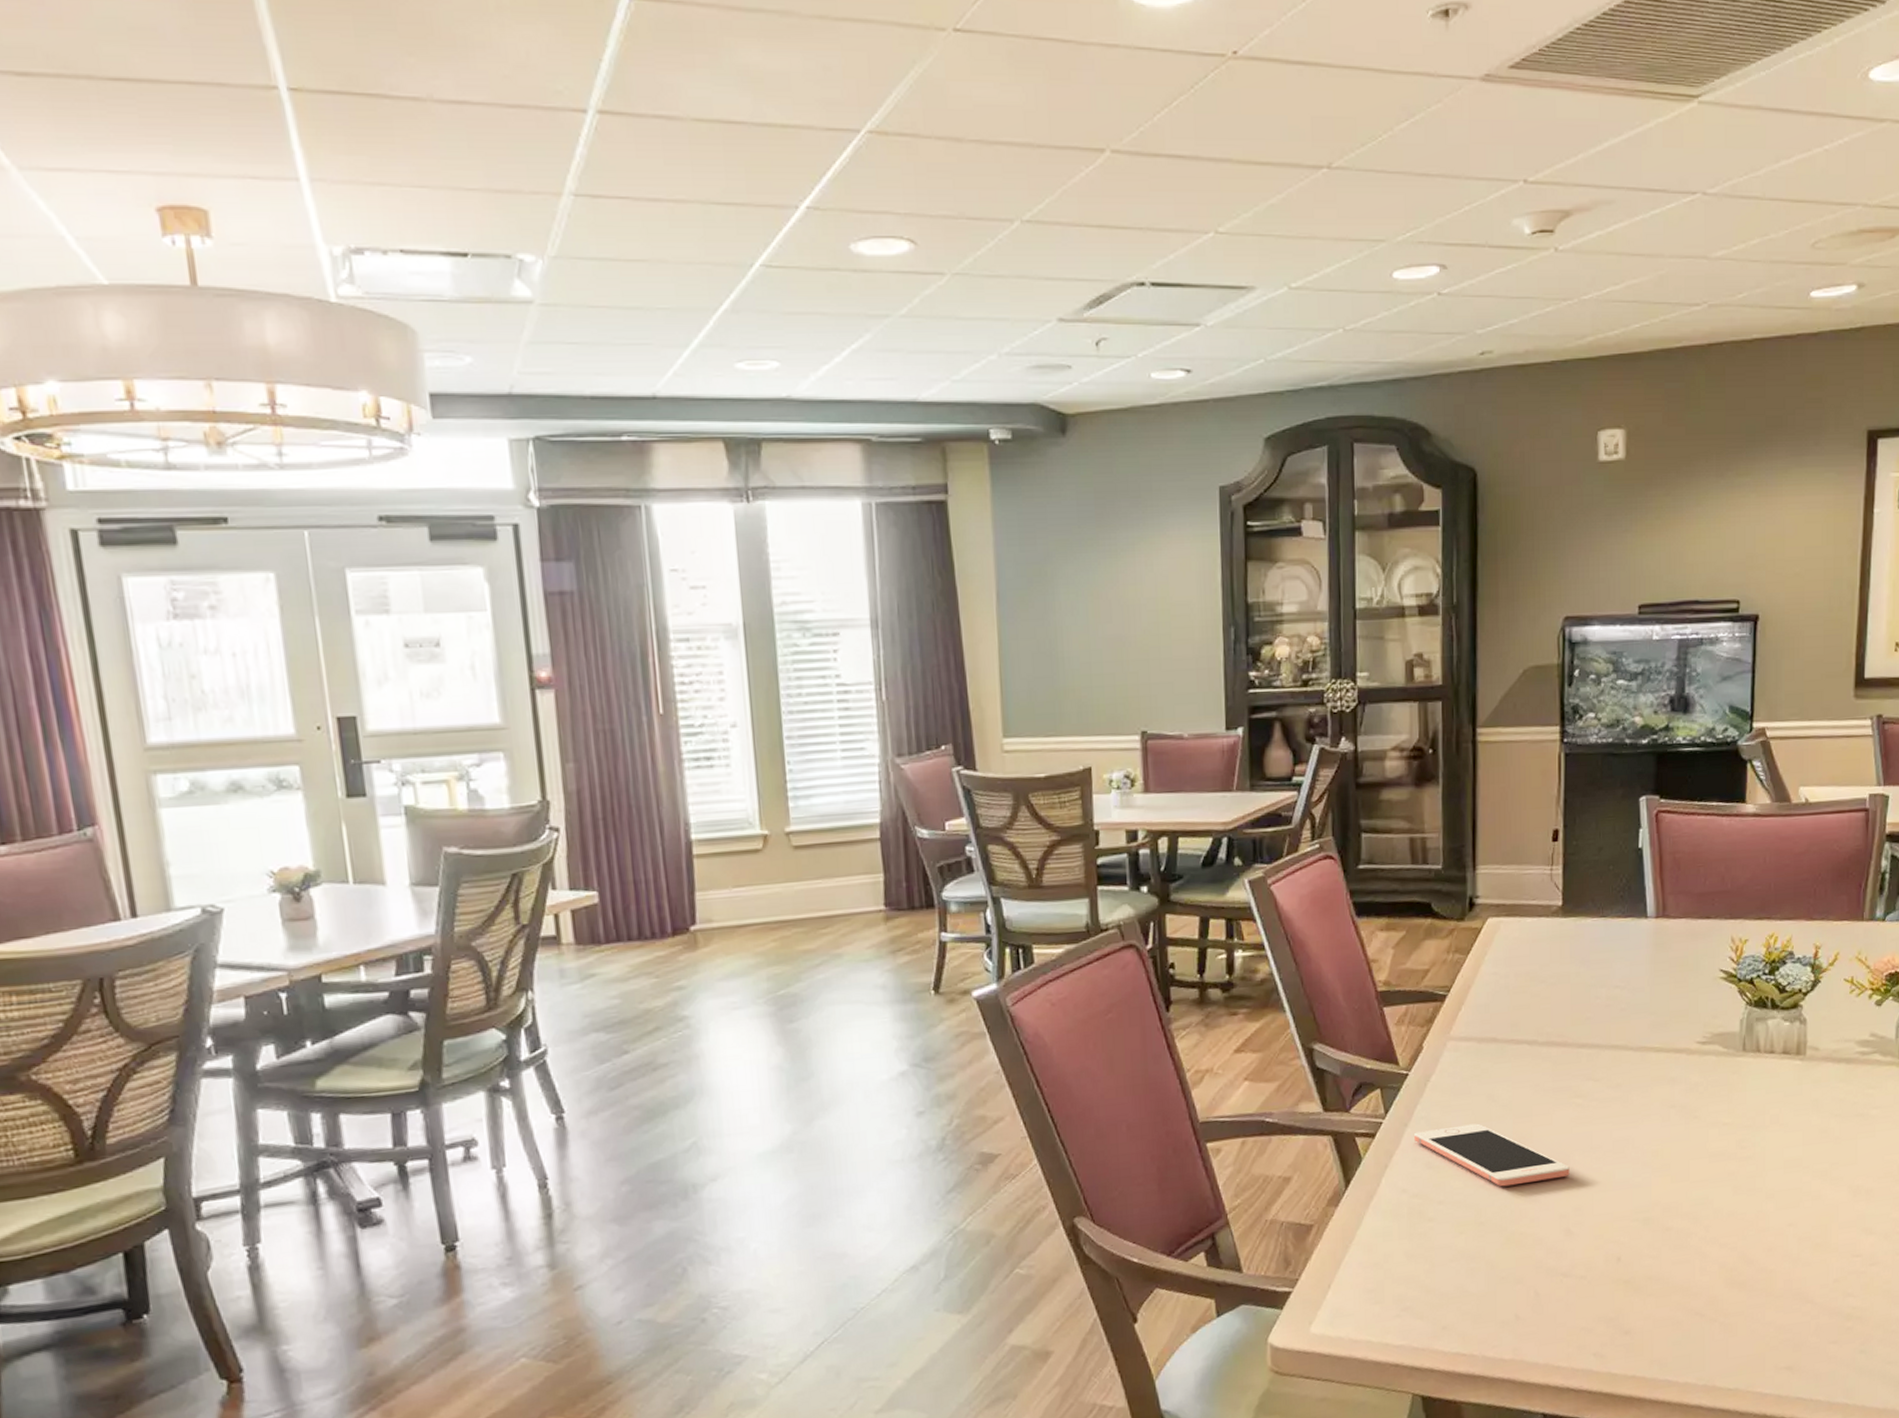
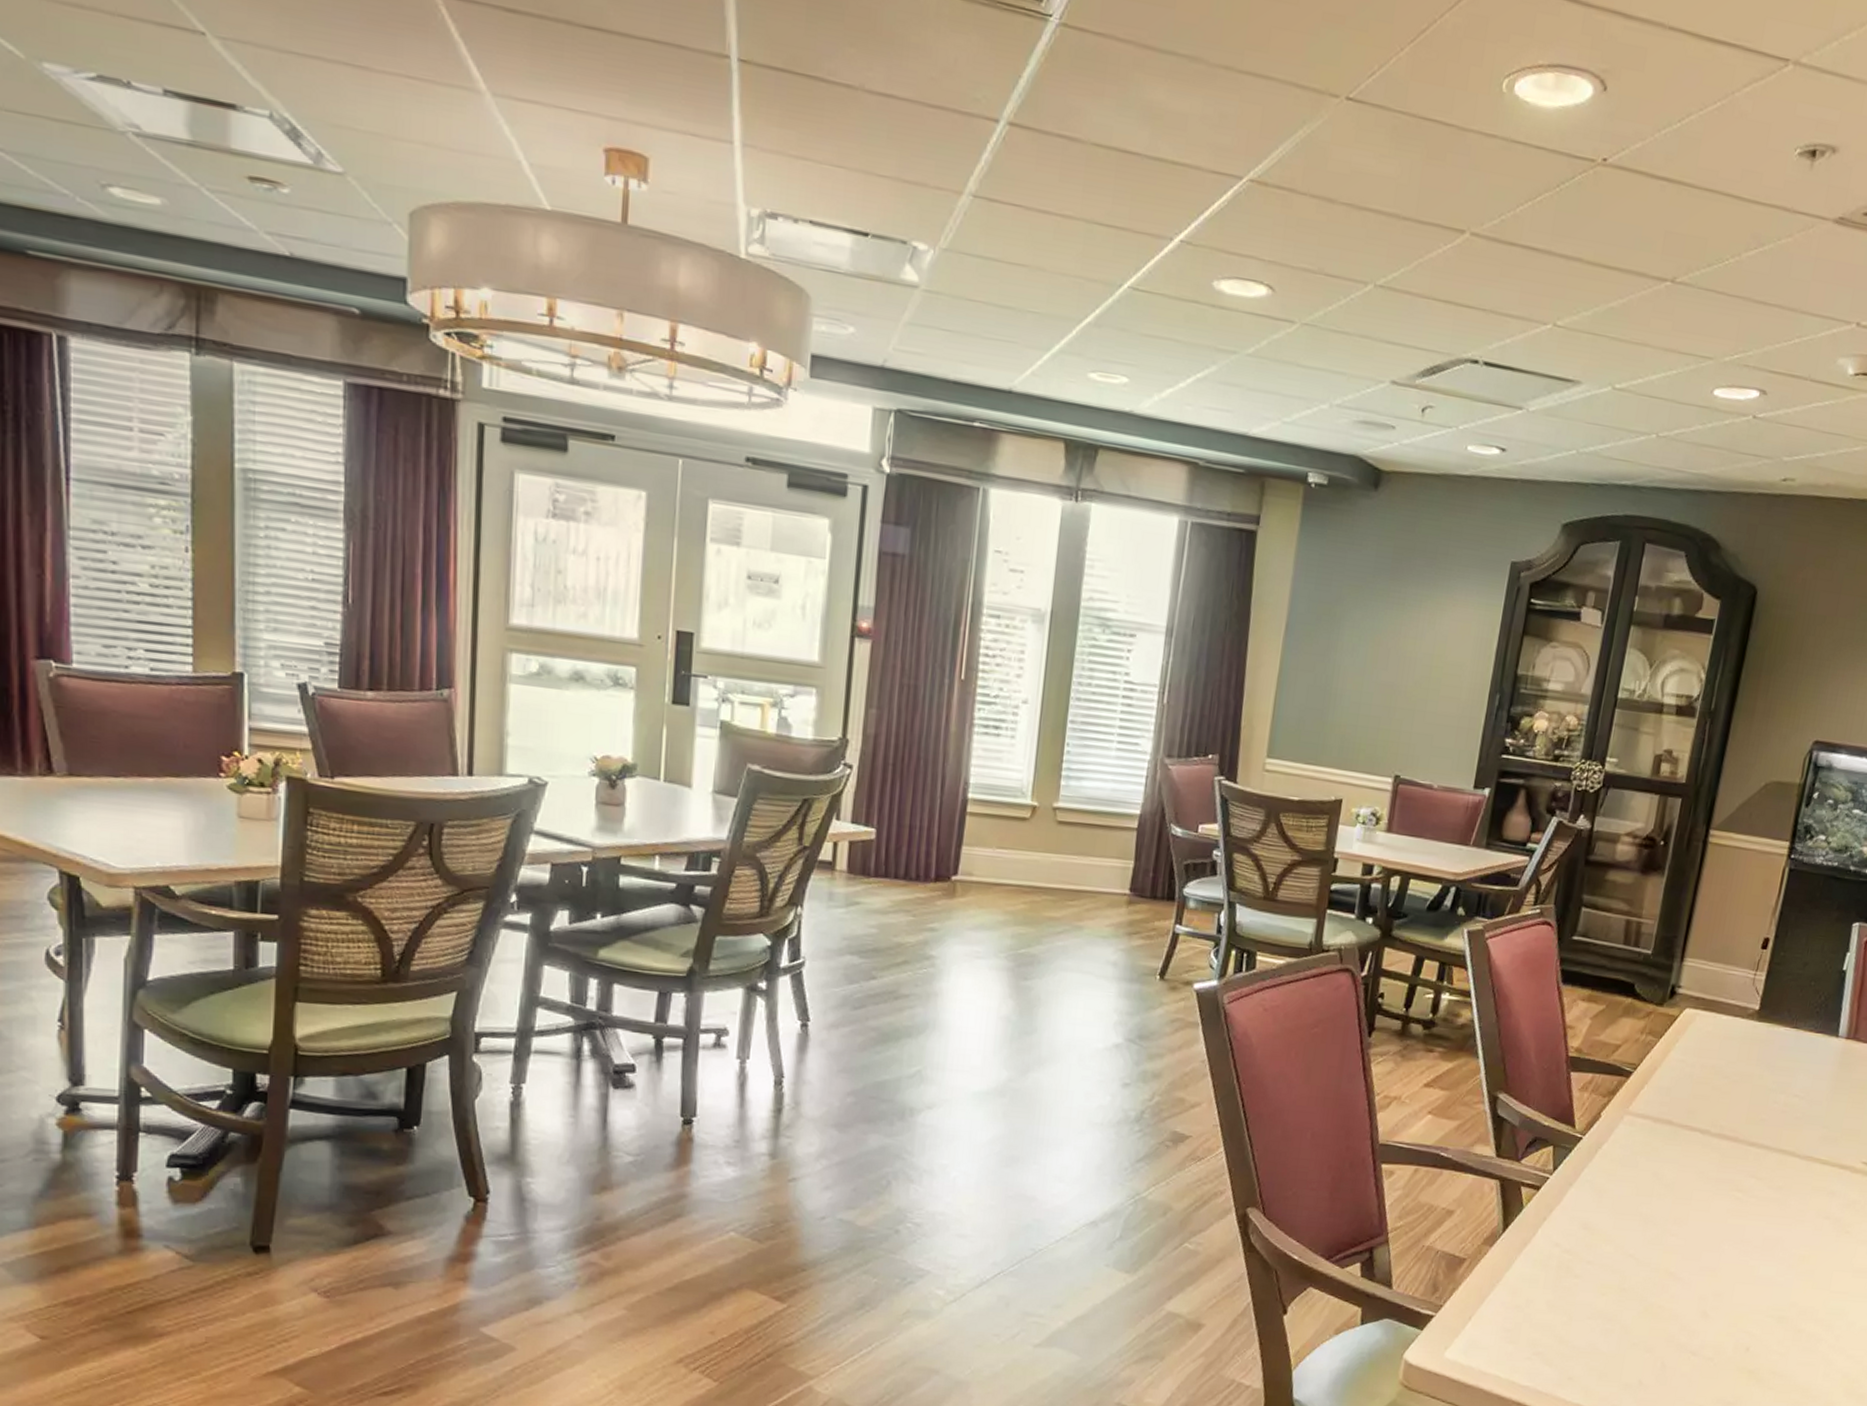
cell phone: present [1414,1123,1570,1187] -> none [1576,1193,1718,1263]

